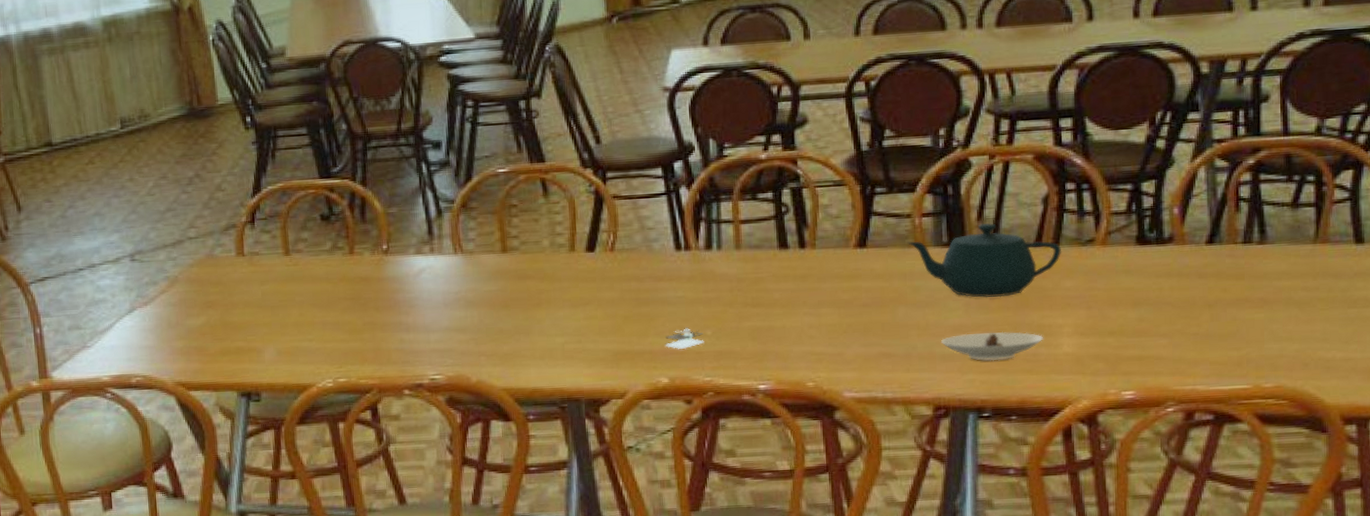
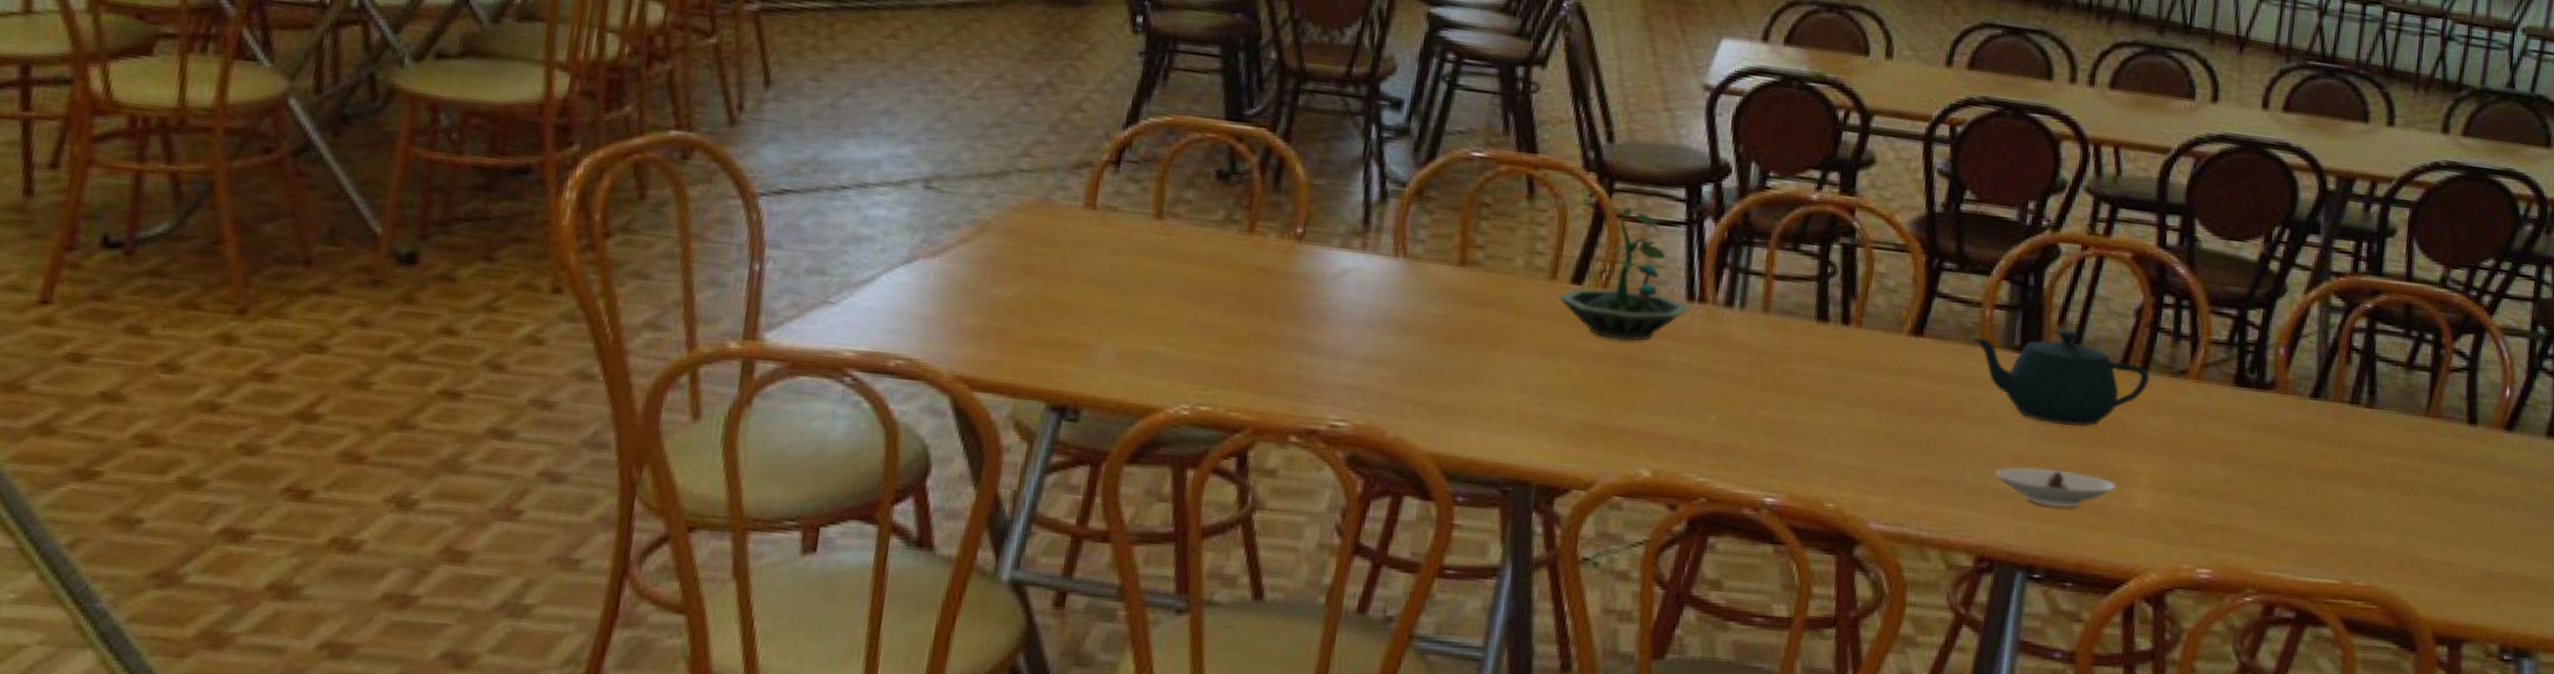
terrarium: none [578,189,679,288] -> present [1558,207,1690,342]
candle: present [666,327,704,349] -> none [1655,405,1706,434]

